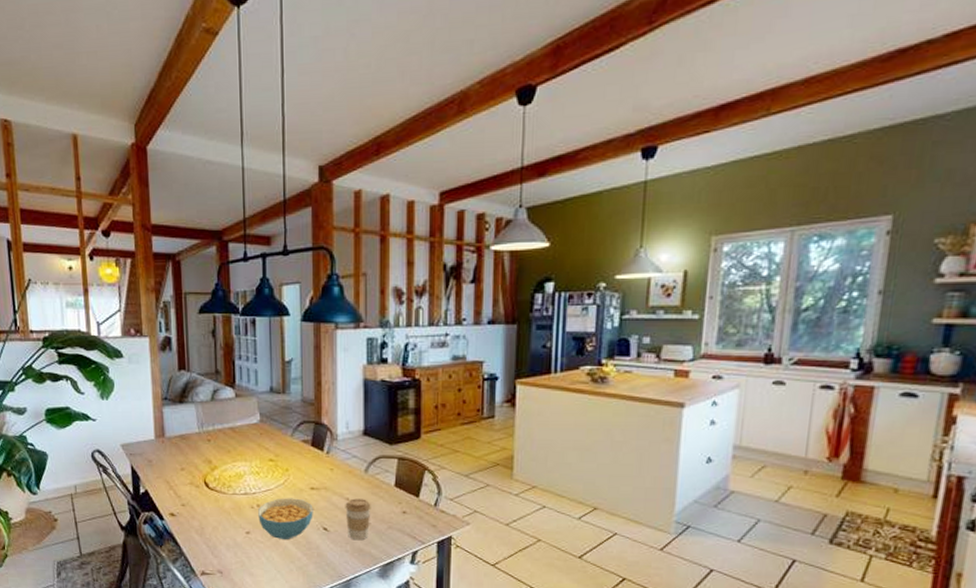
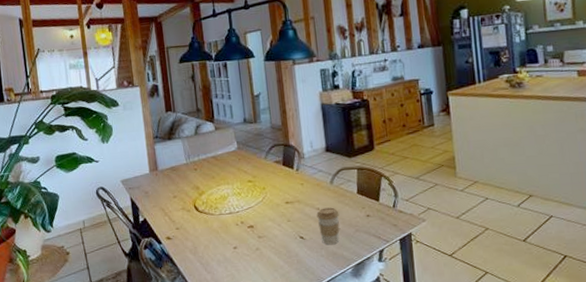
cereal bowl: present [258,498,313,540] -> none [242,212,290,252]

